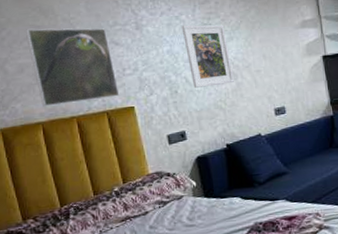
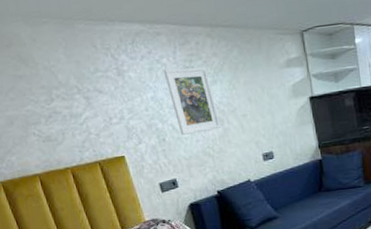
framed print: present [26,28,120,107] -> none [9,75,109,159]

